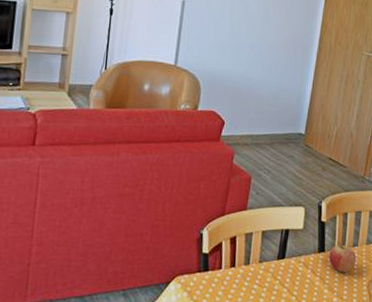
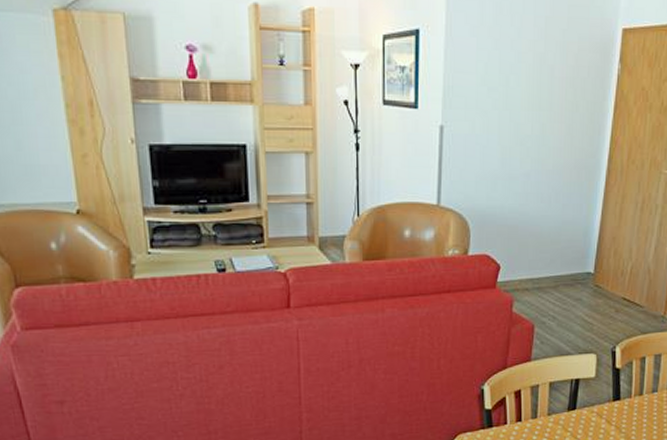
fruit: present [328,242,356,273] -> none [625,388,656,421]

